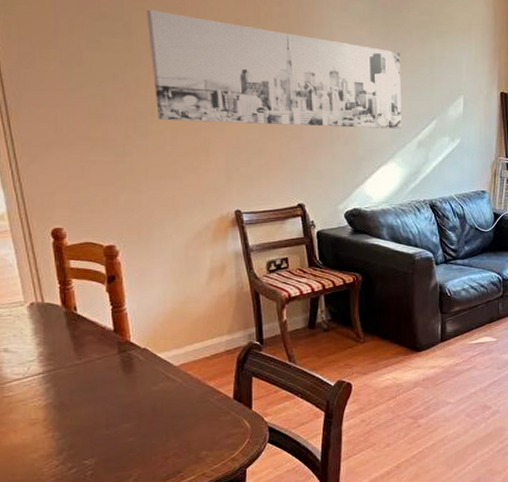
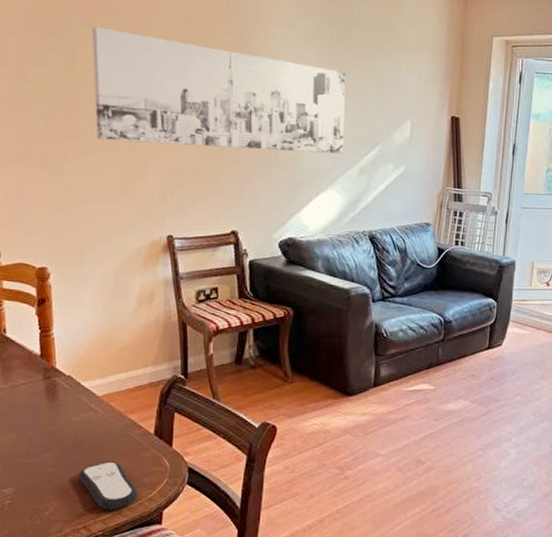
remote control: none [160,426,221,472] -> present [79,461,138,510]

